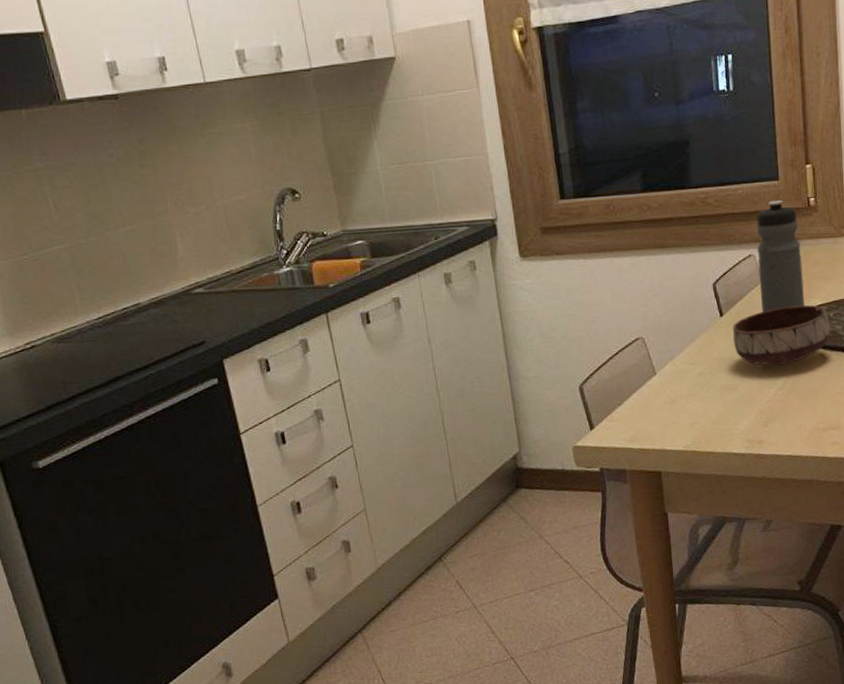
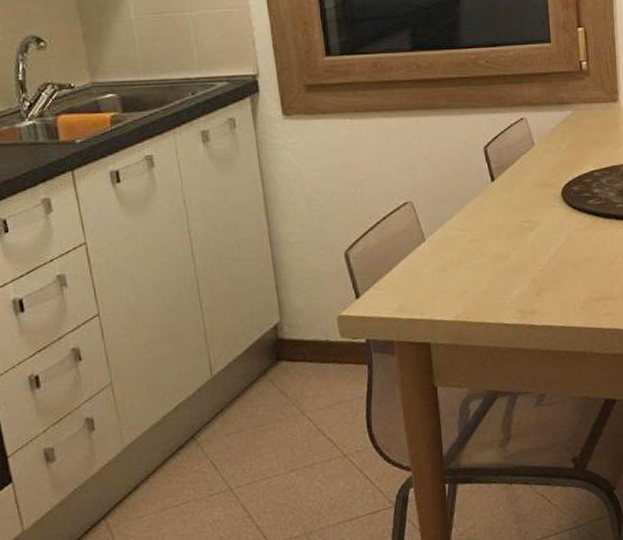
bowl: present [732,304,831,366] -> none [504,170,604,233]
water bottle: present [756,199,804,313] -> none [528,62,577,178]

